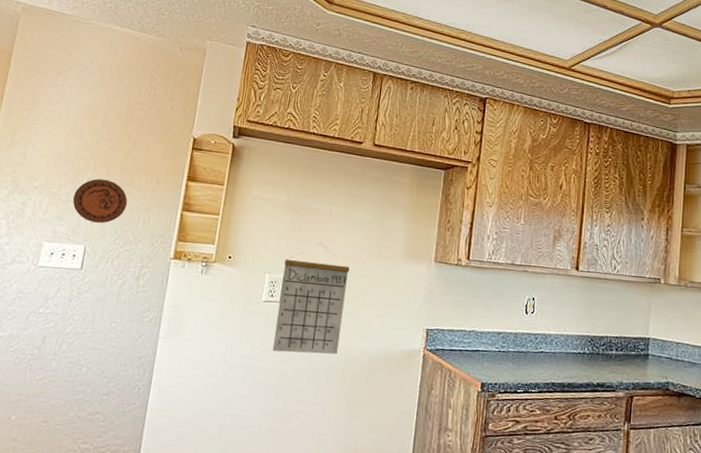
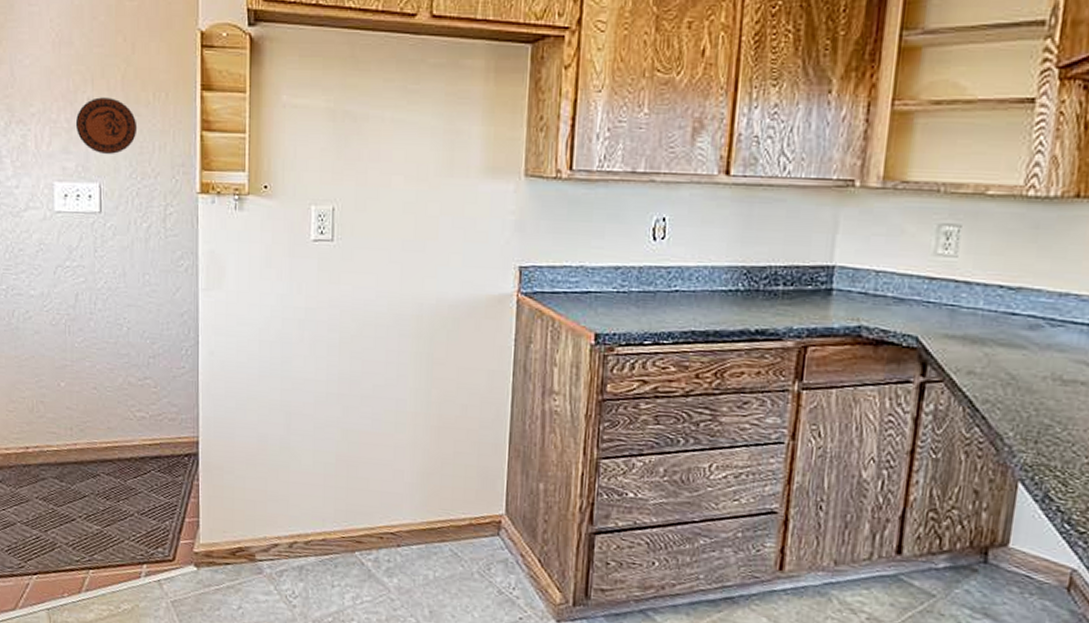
calendar: present [272,243,350,355] -> none [330,160,414,303]

